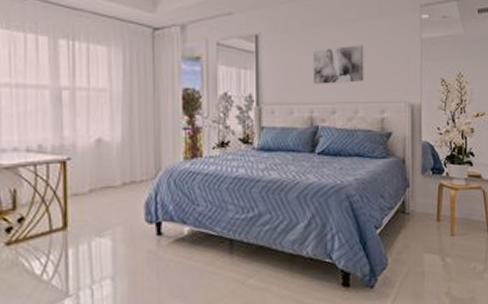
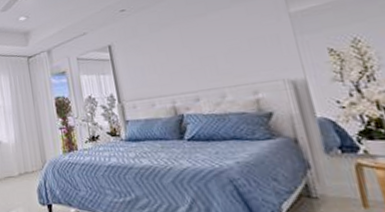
wall art: present [312,45,364,84] -> none [164,33,227,77]

